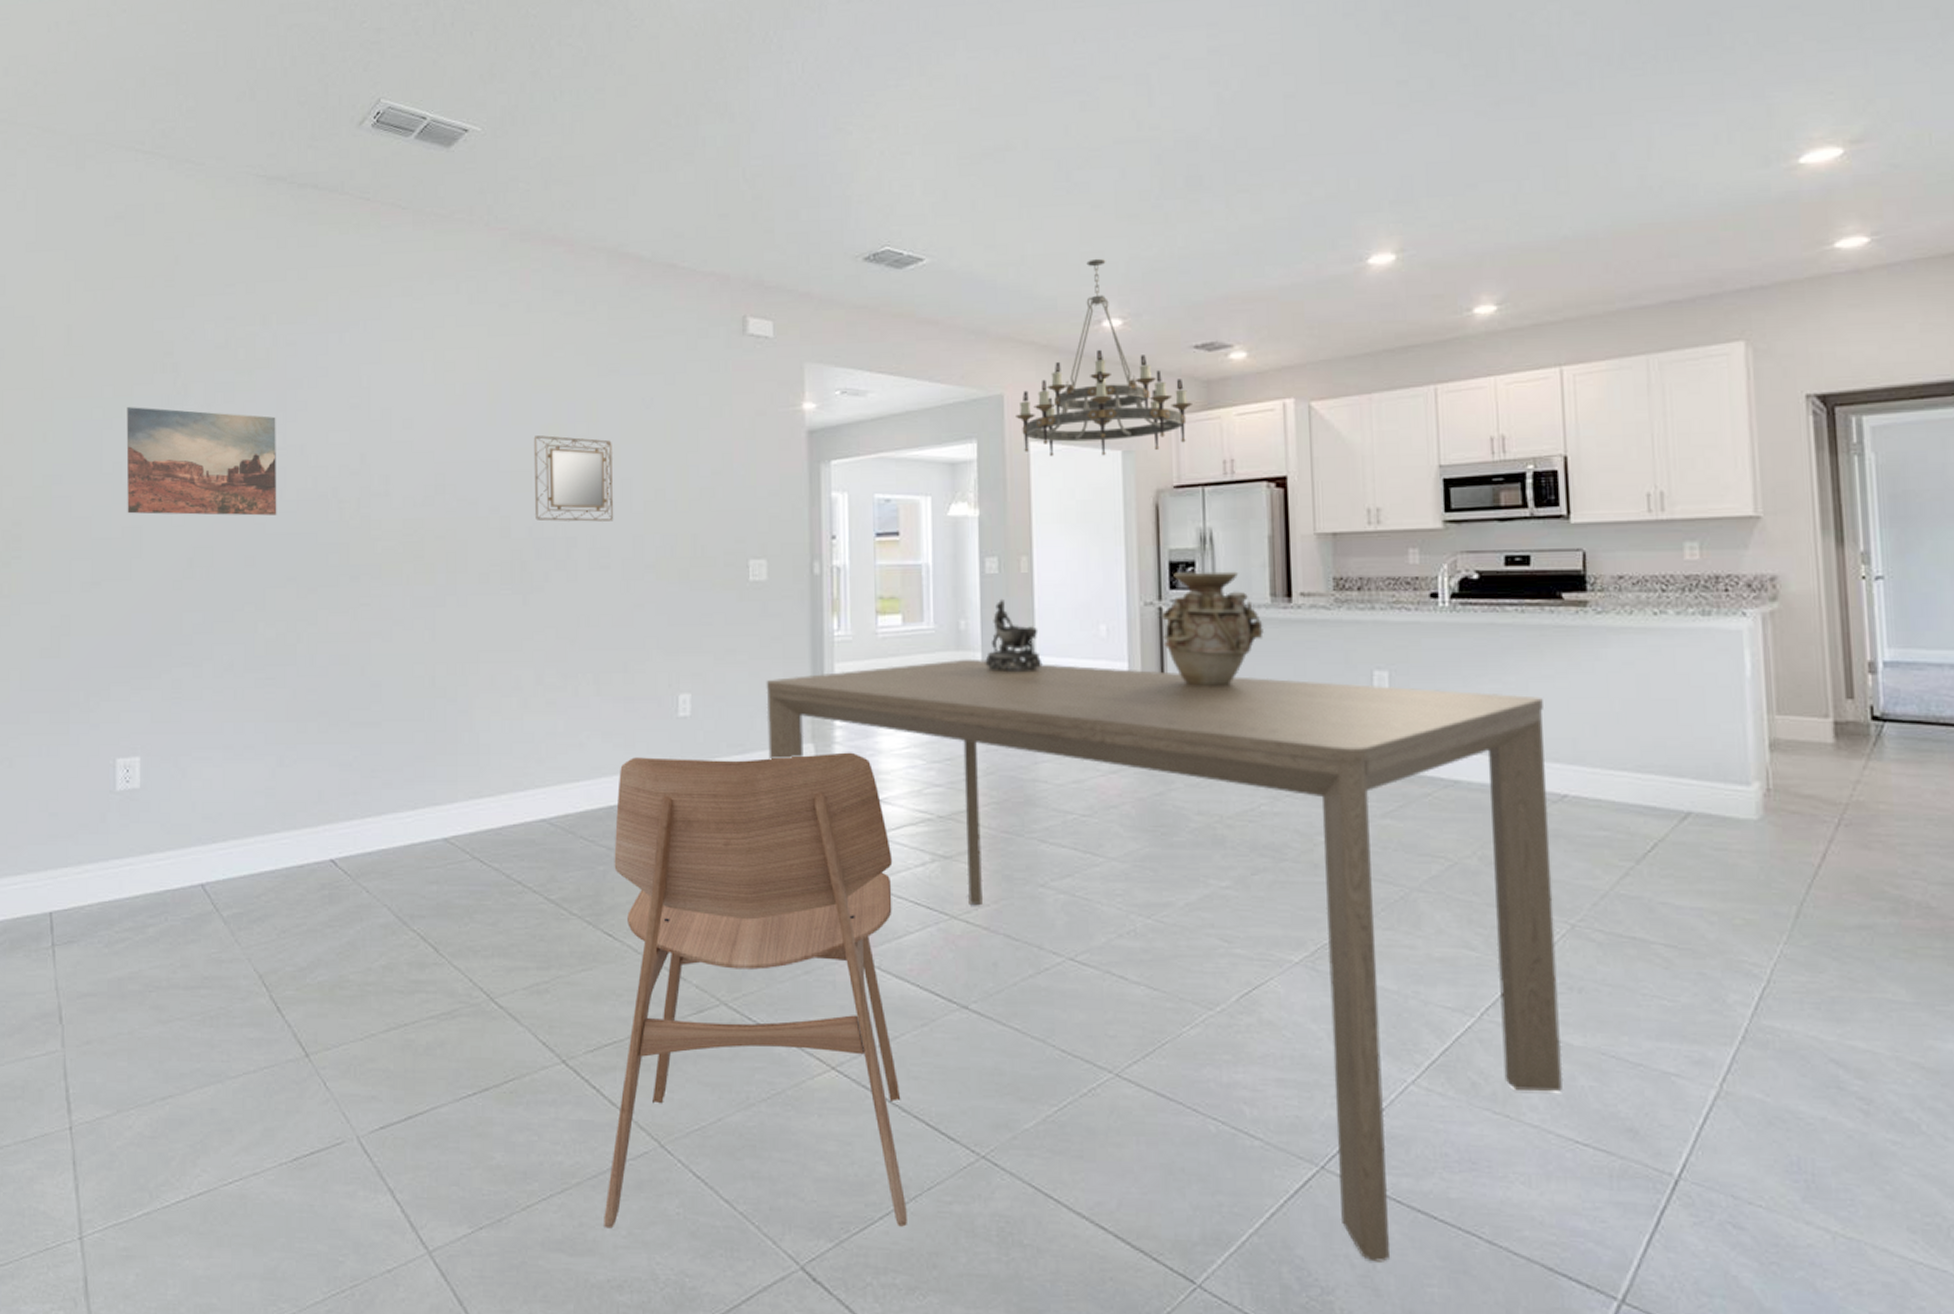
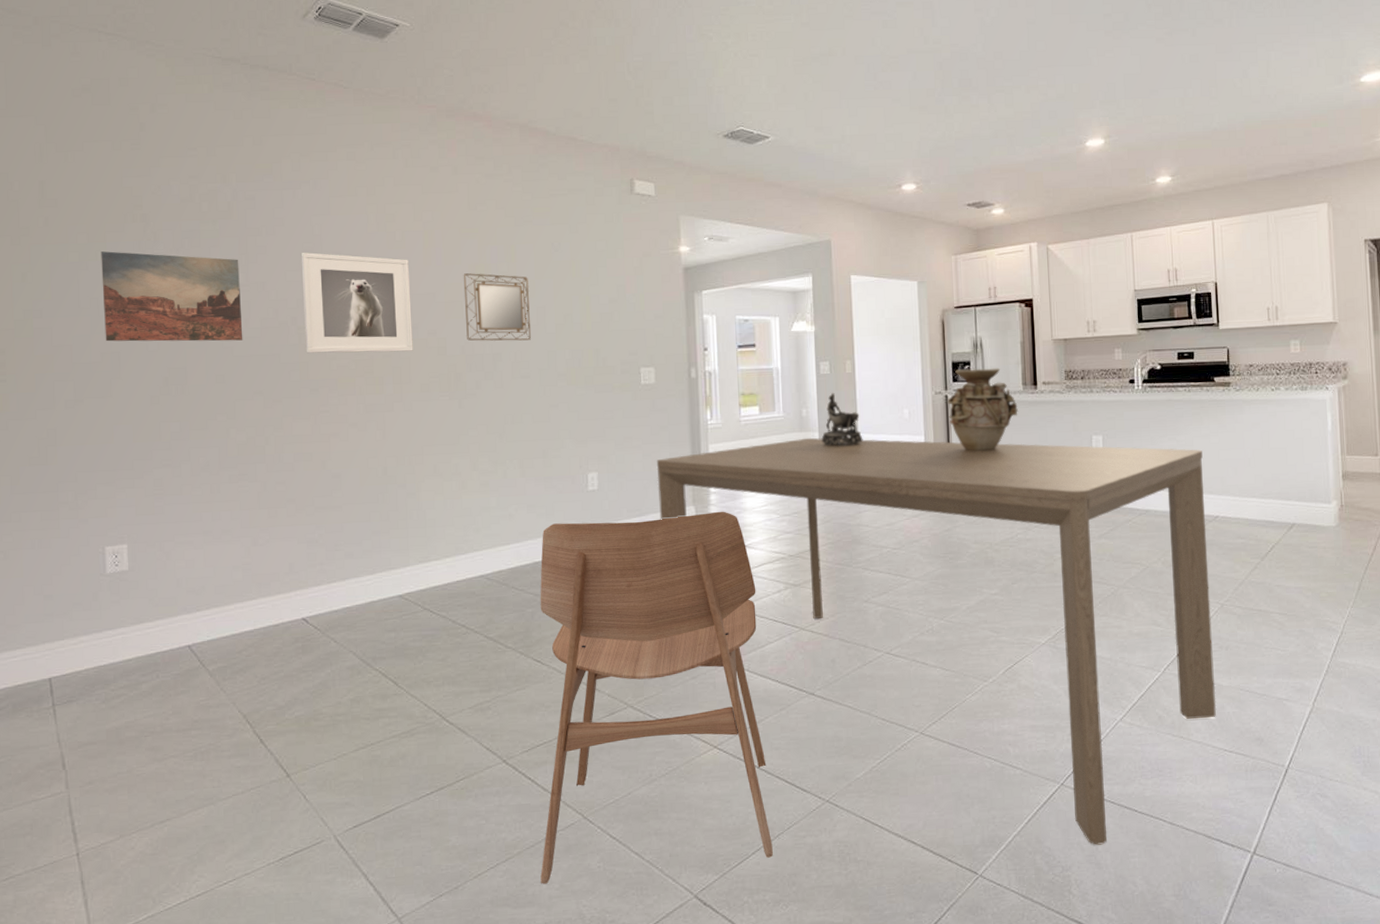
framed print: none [345,409,471,533] -> present [300,252,413,354]
chandelier: present [1016,258,1192,456] -> none [840,138,967,286]

